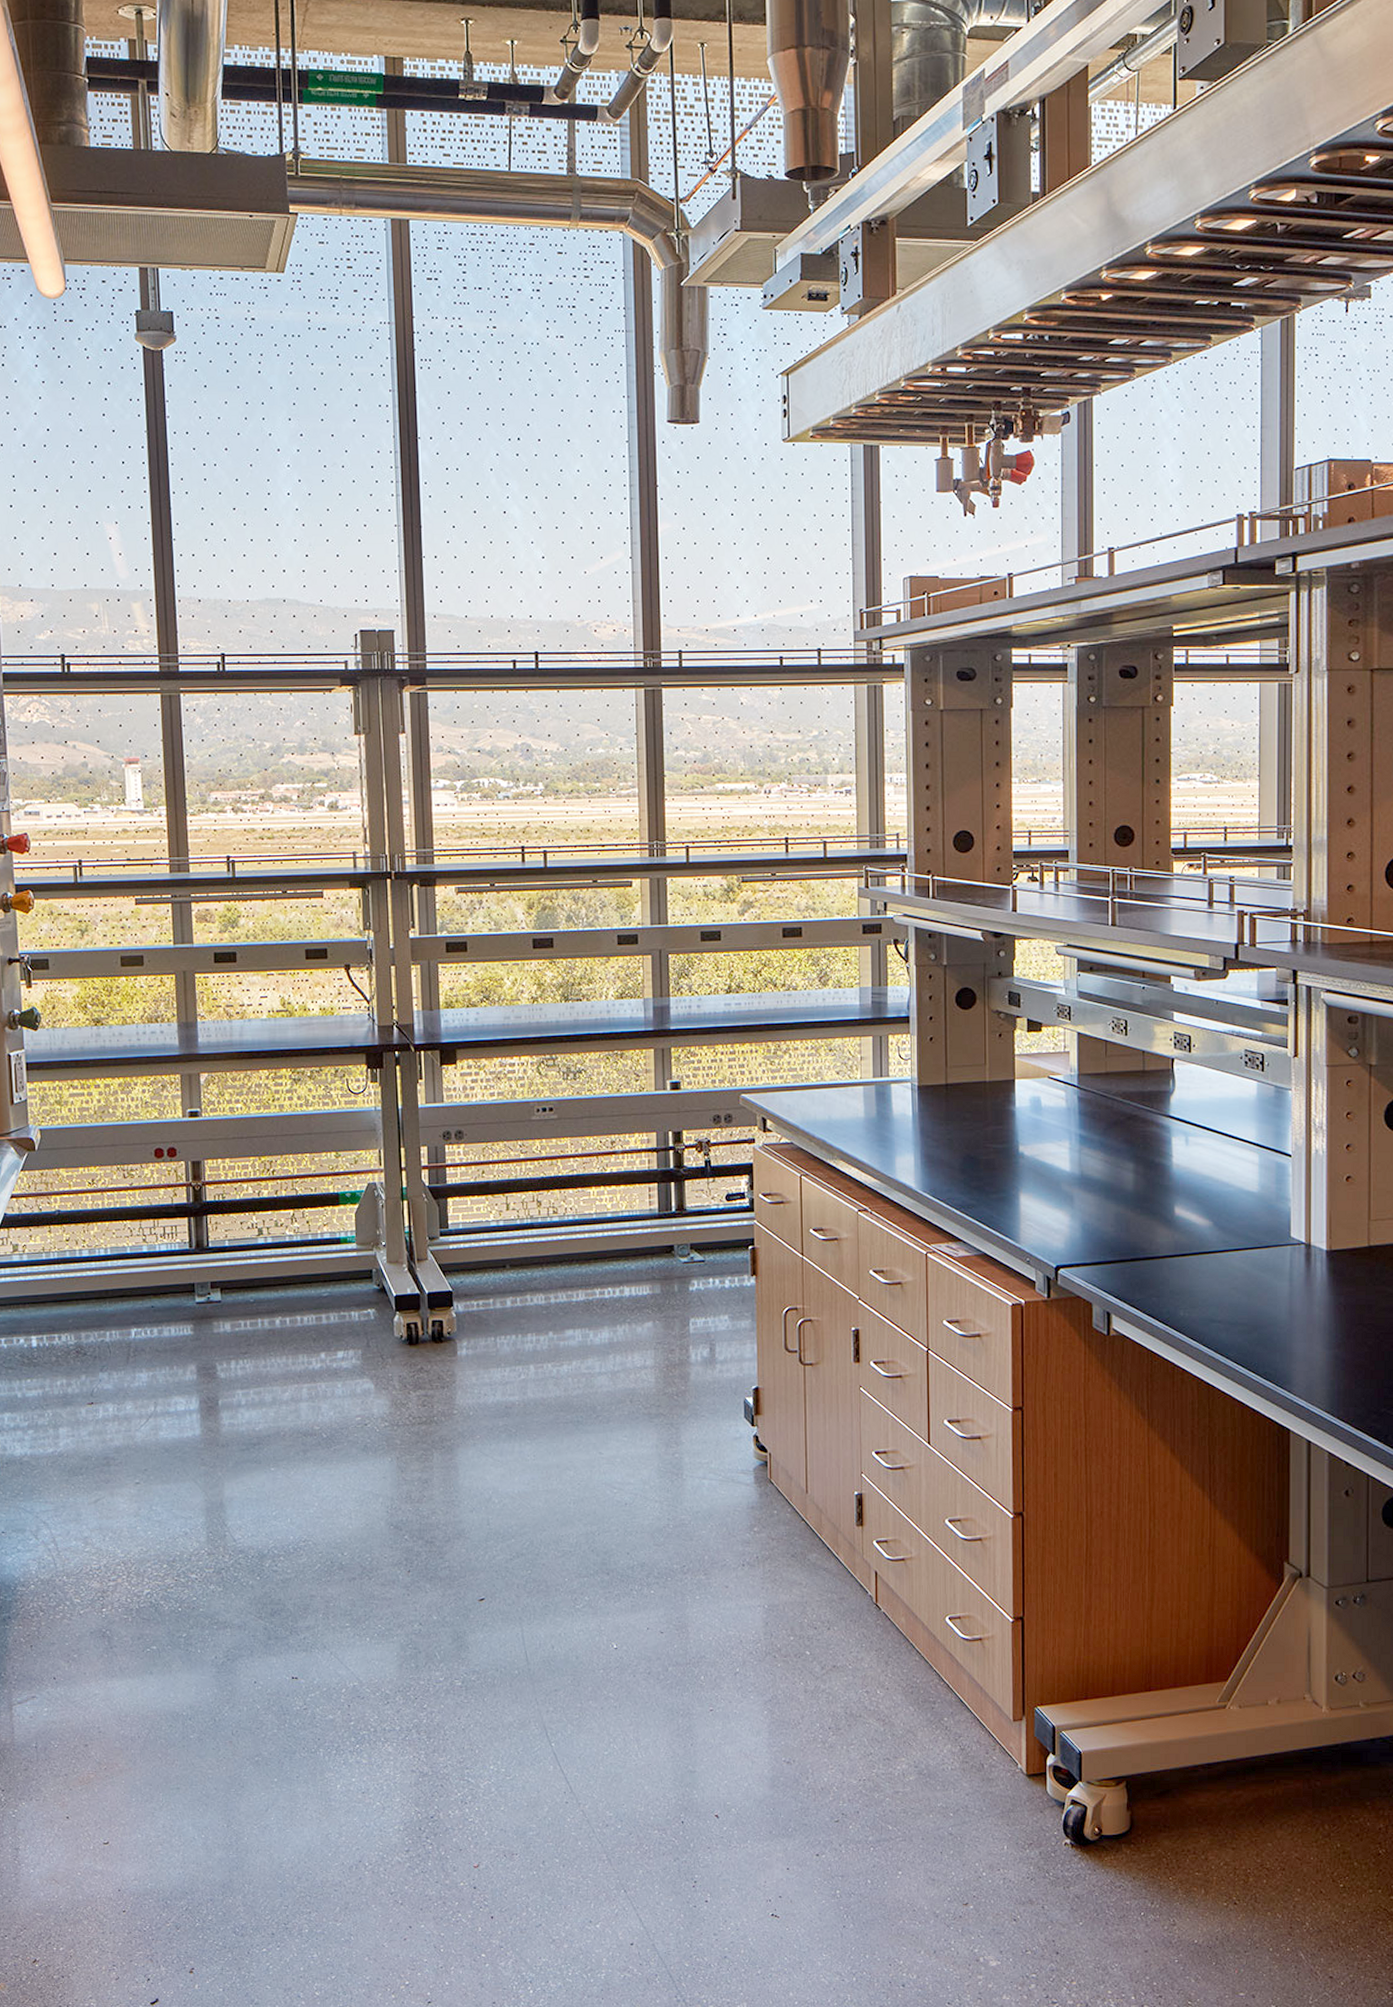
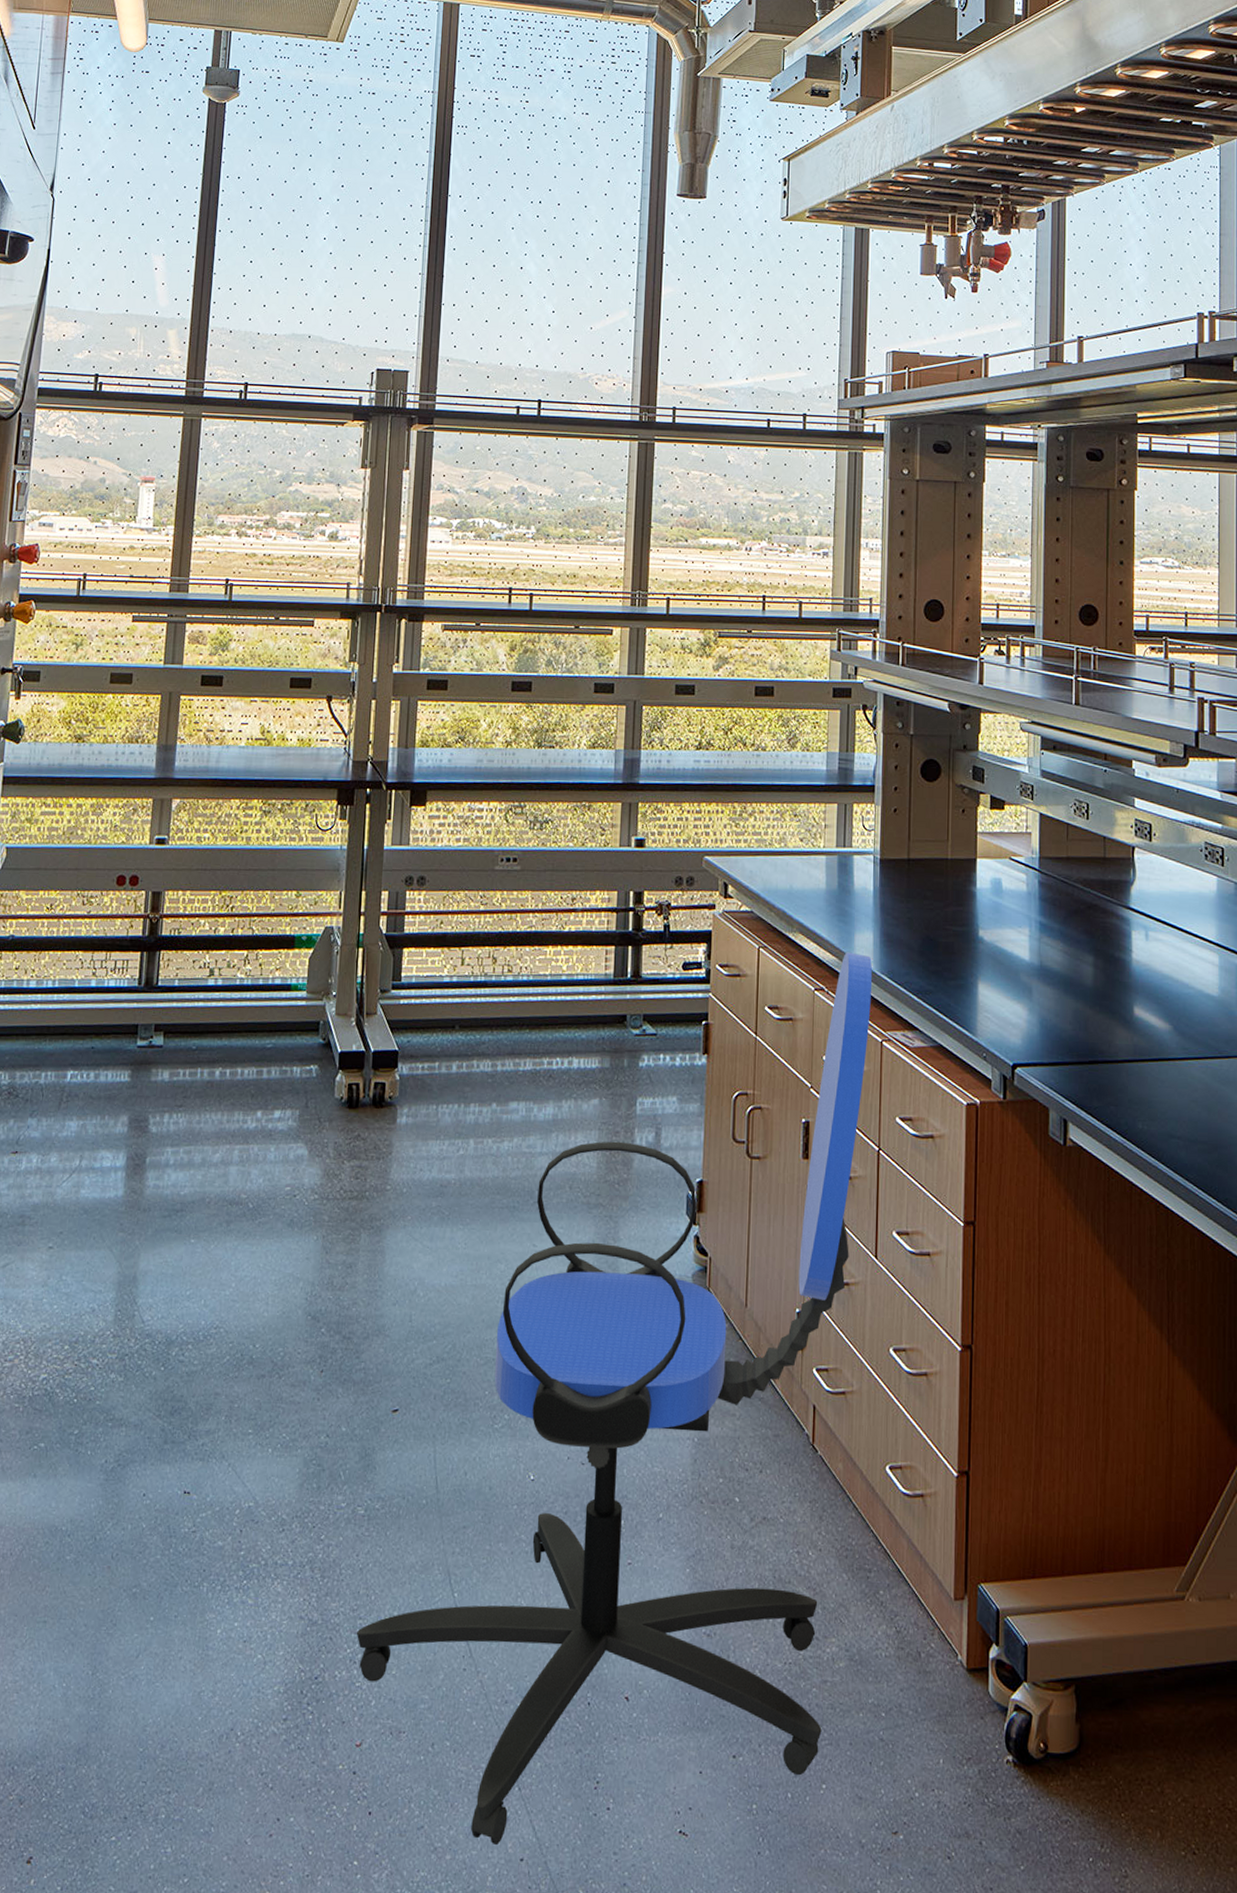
office chair: none [464,1174,915,1934] -> present [356,952,873,1844]

